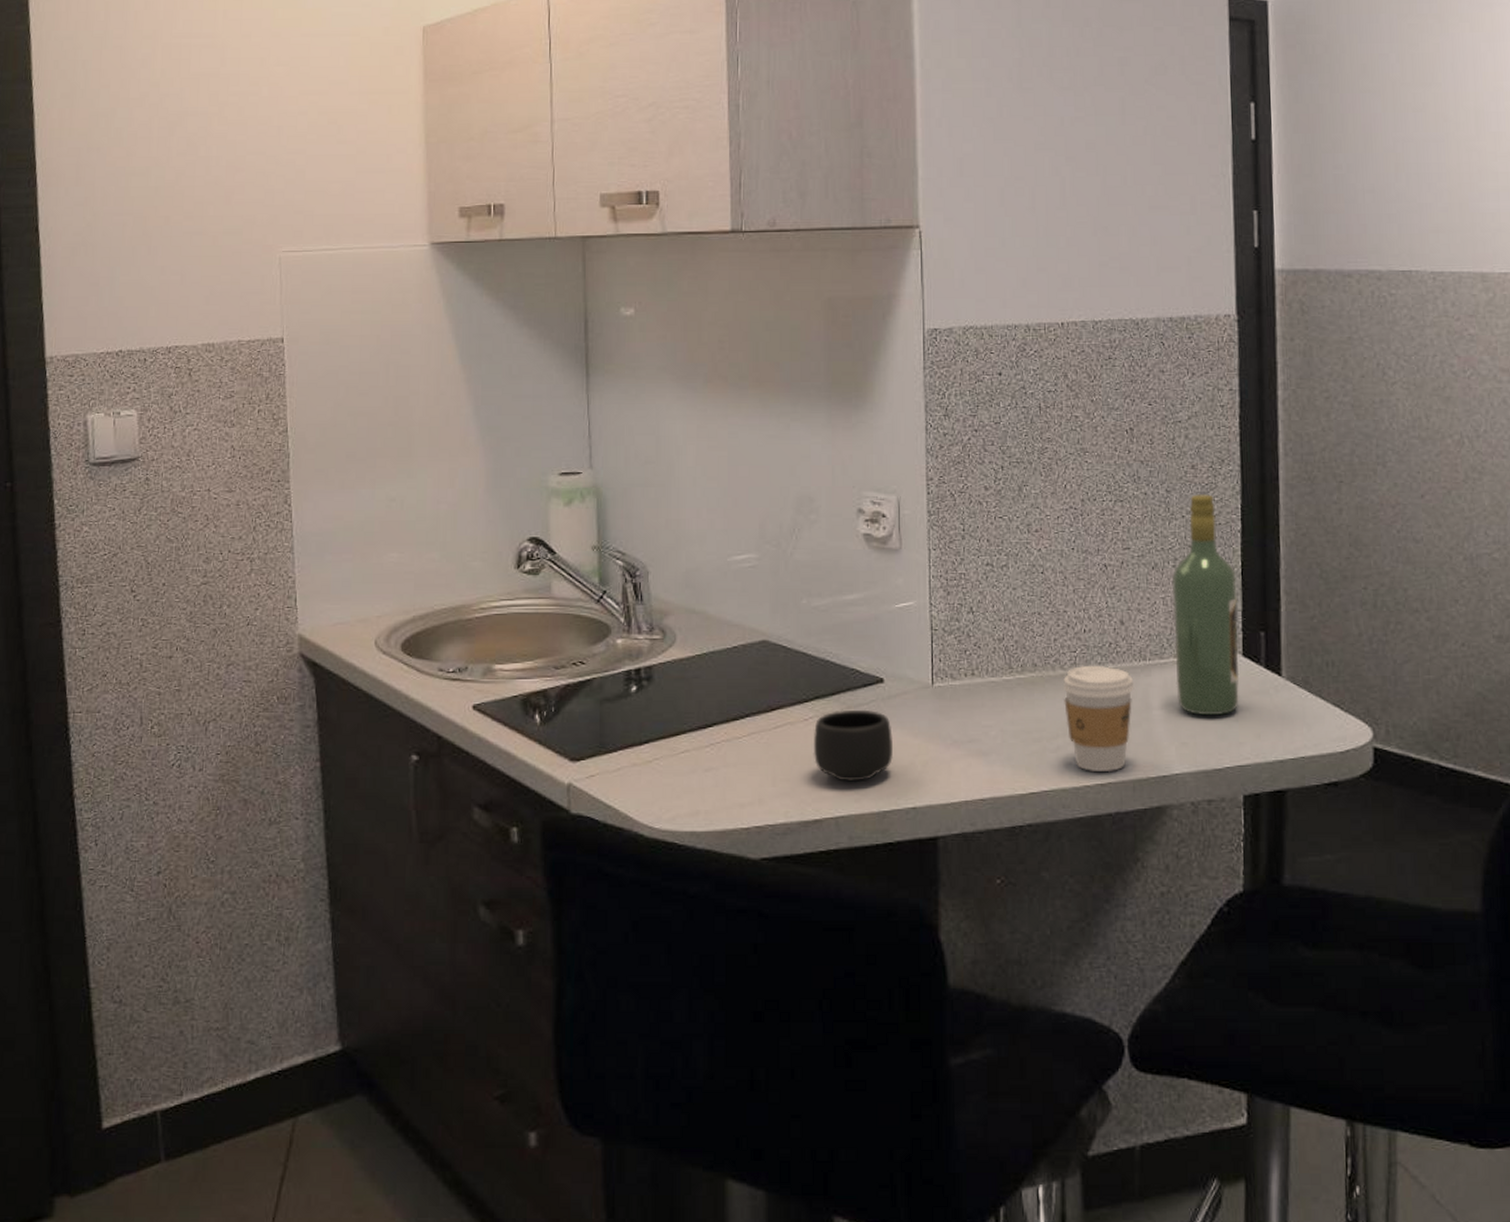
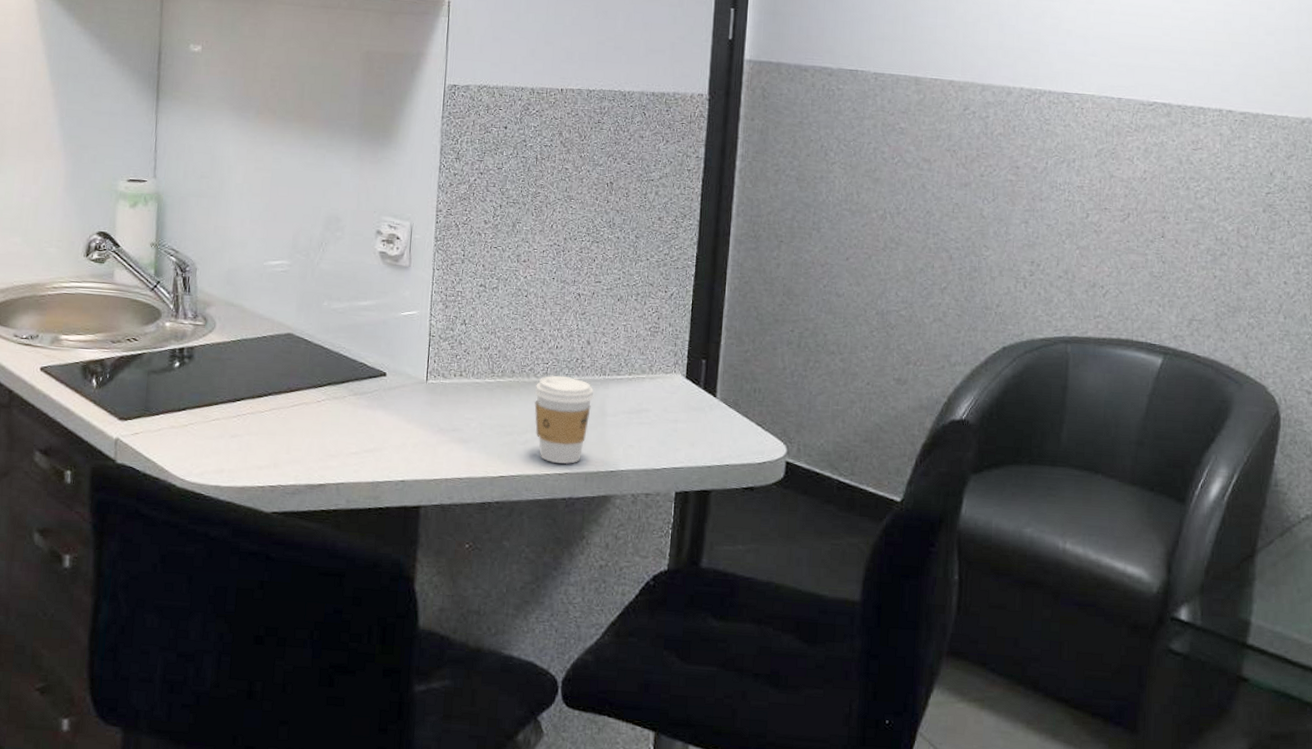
mug: present [813,709,893,782] -> none [322,395,390,456]
wine bottle: present [1172,494,1240,716] -> none [628,242,687,426]

